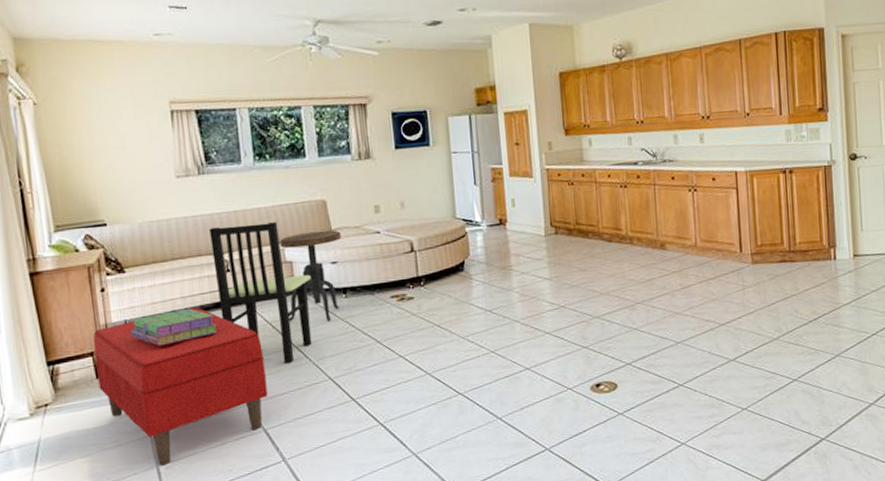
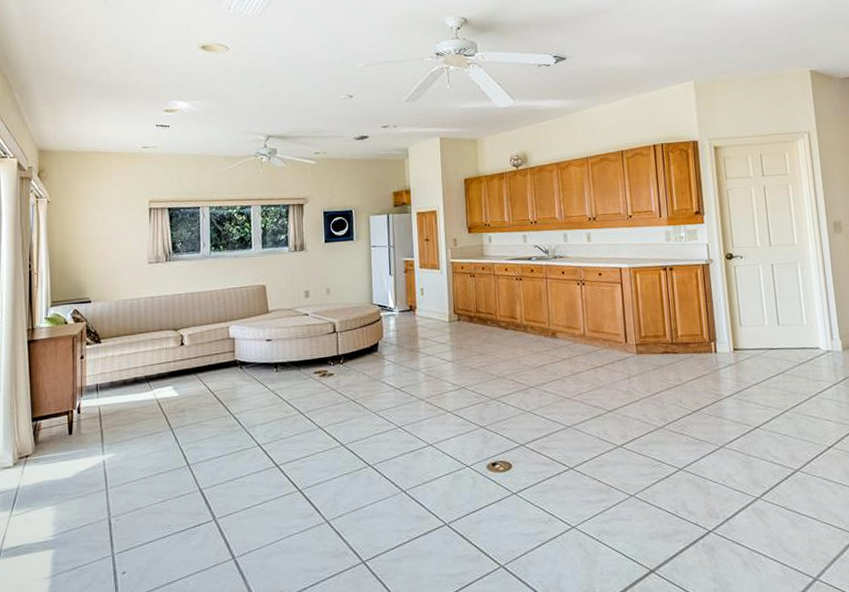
bench: present [93,307,268,466] -> none [70,375,206,518]
stack of books: present [131,308,218,346] -> none [100,376,169,409]
dining chair: present [209,222,312,363] -> none [170,303,249,429]
side table: present [279,230,341,322] -> none [225,311,276,393]

